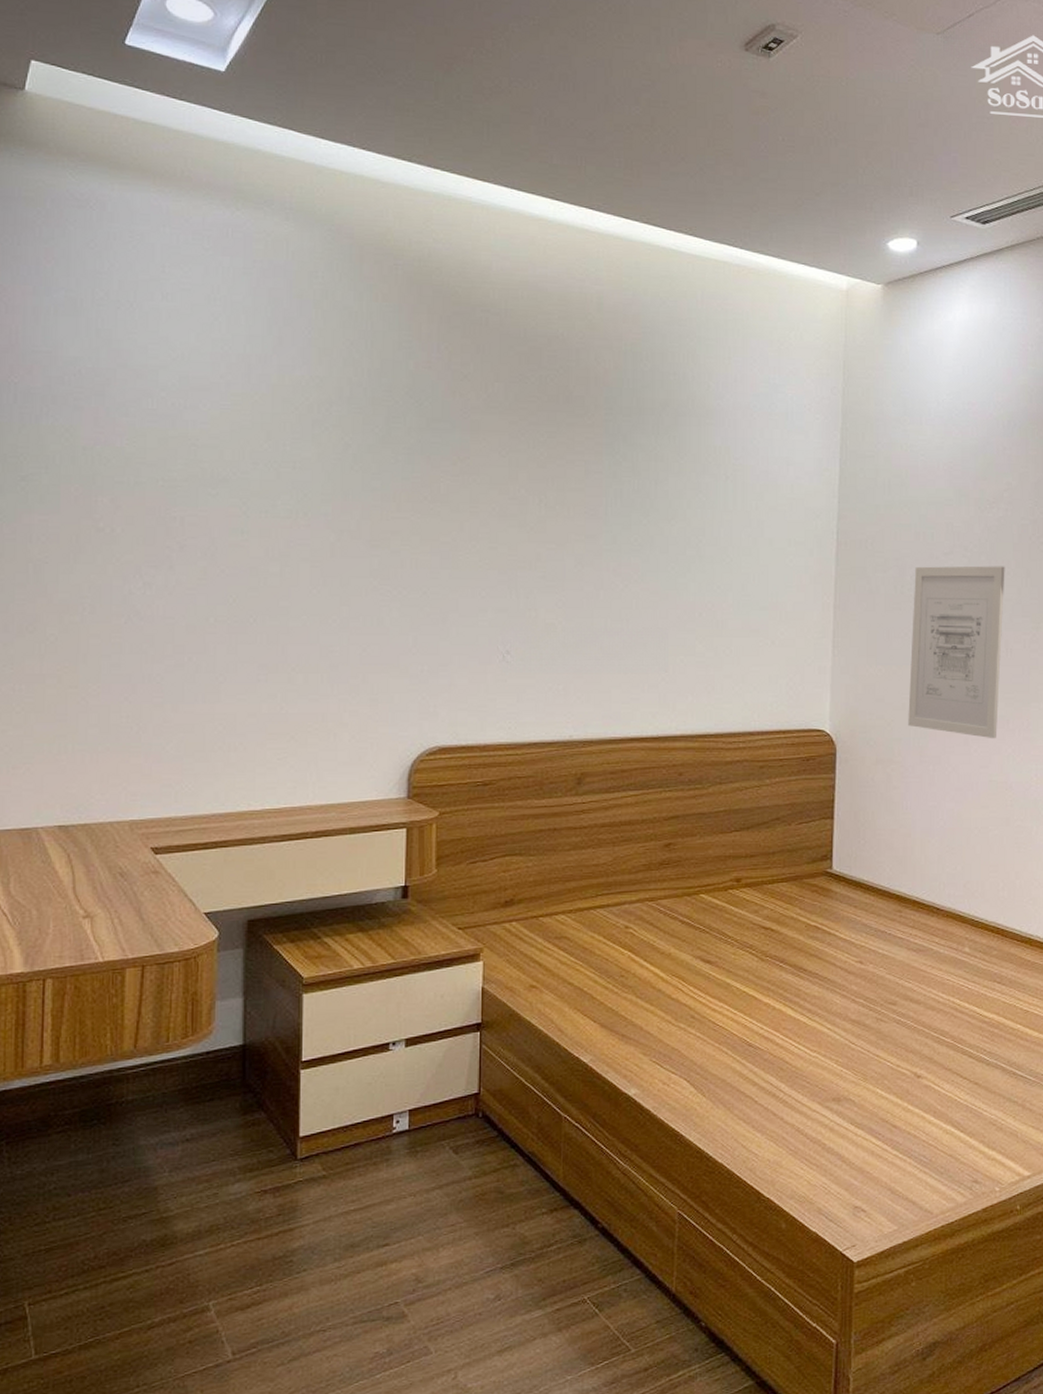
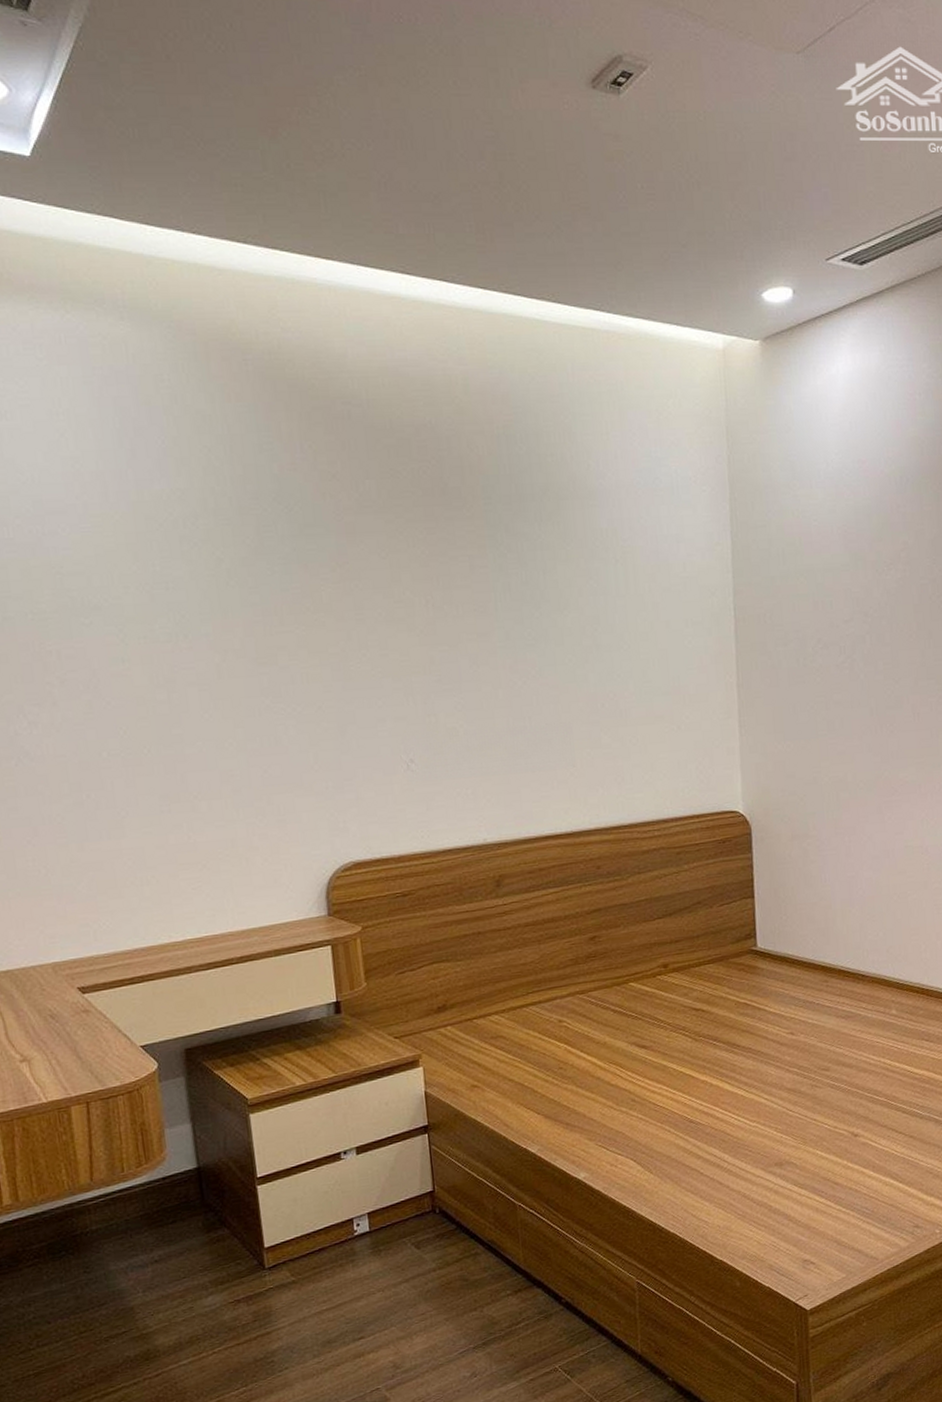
wall art: present [908,566,1005,739] -> none [816,629,910,805]

